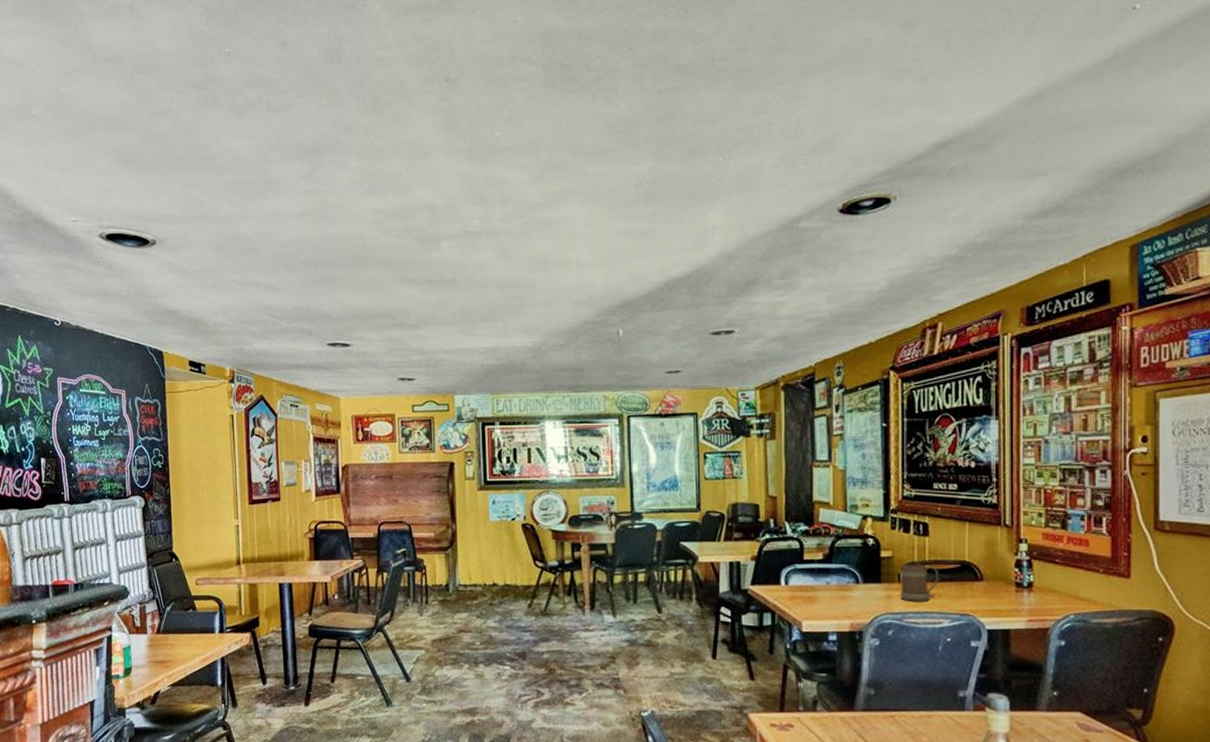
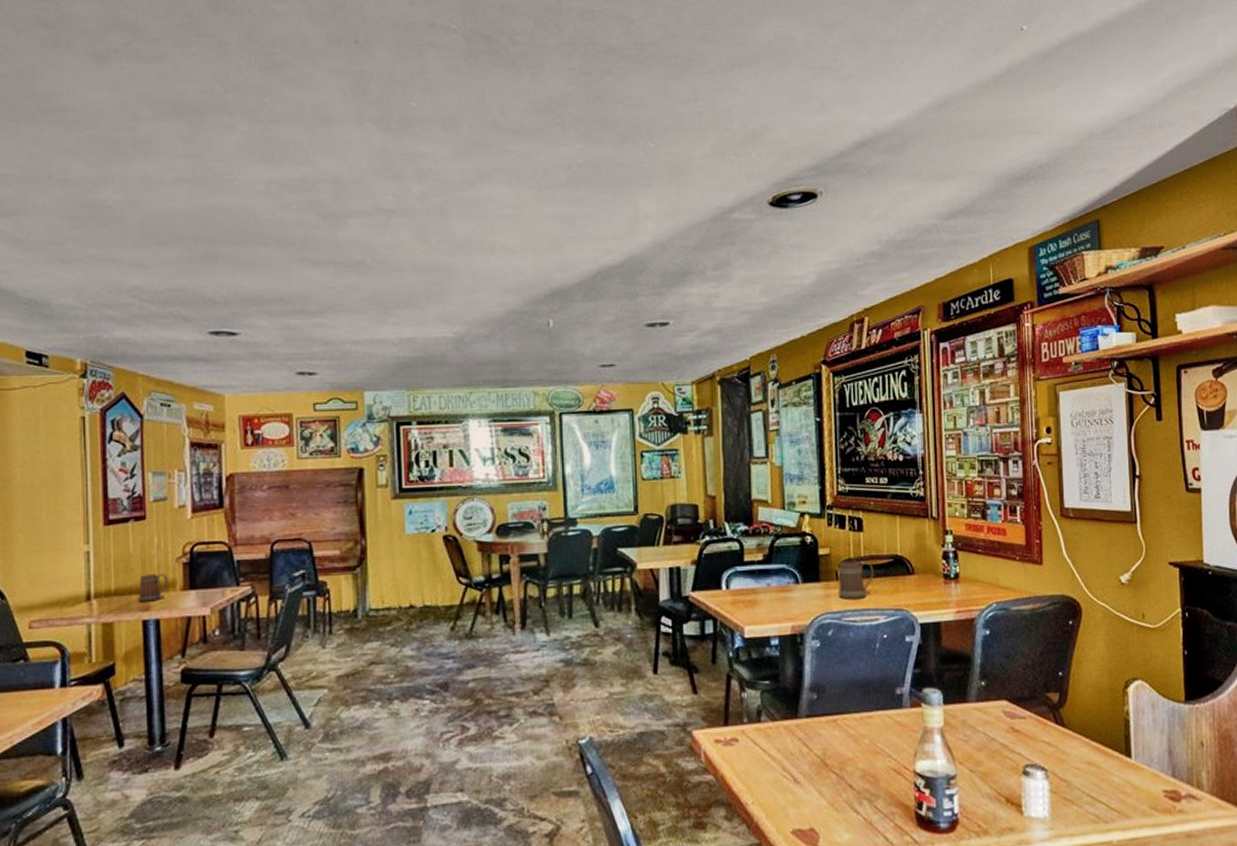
beer mug: none [275,546,298,570] -> present [138,573,168,604]

